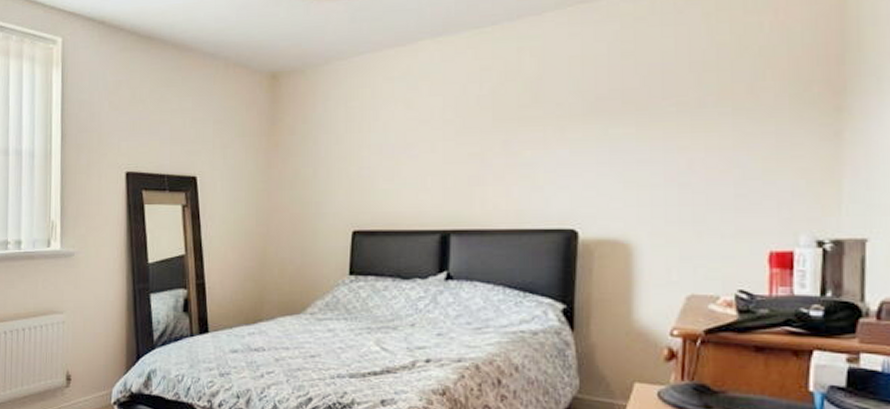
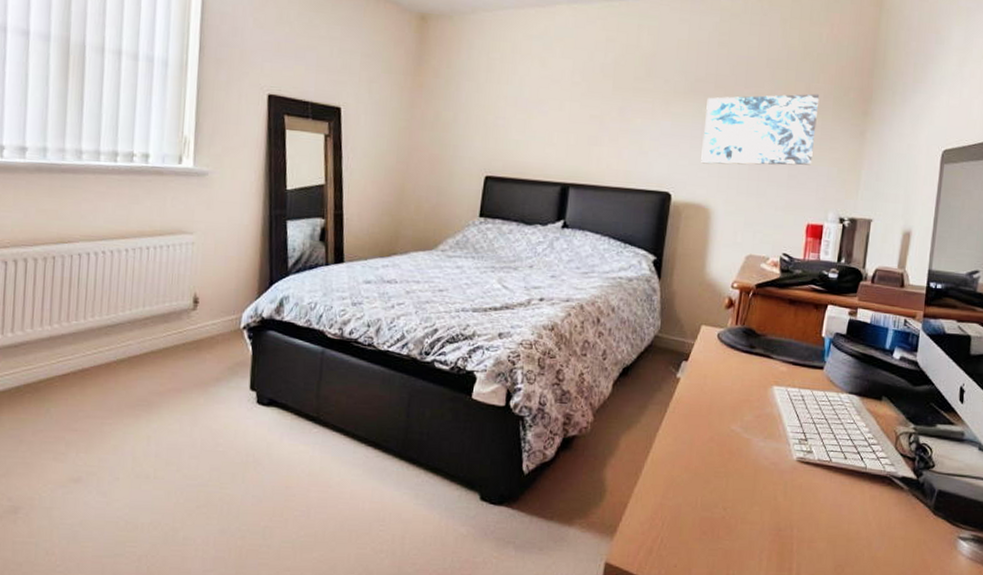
wall art: none [612,94,769,193] -> present [701,93,820,166]

